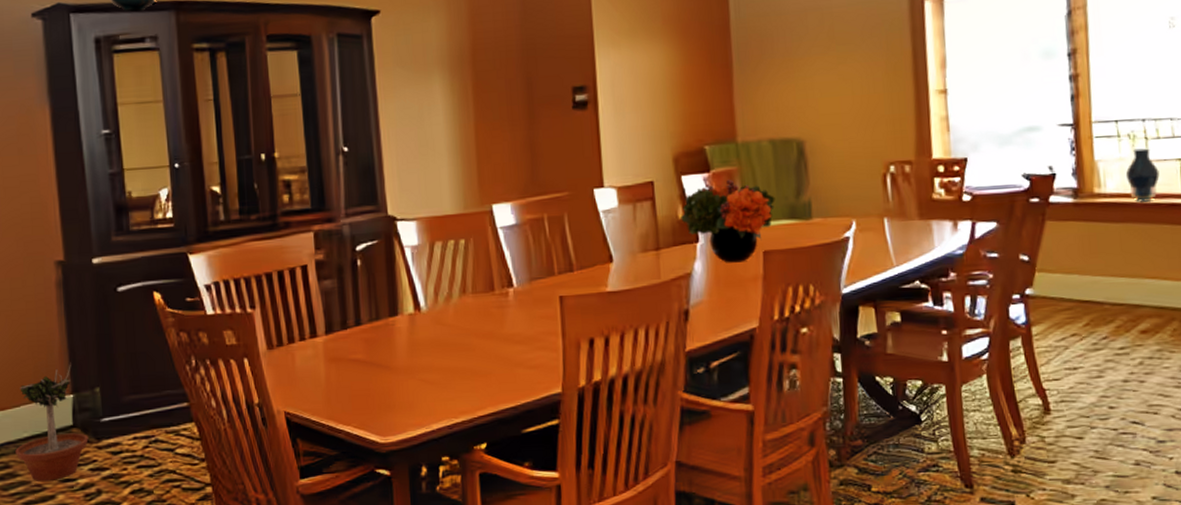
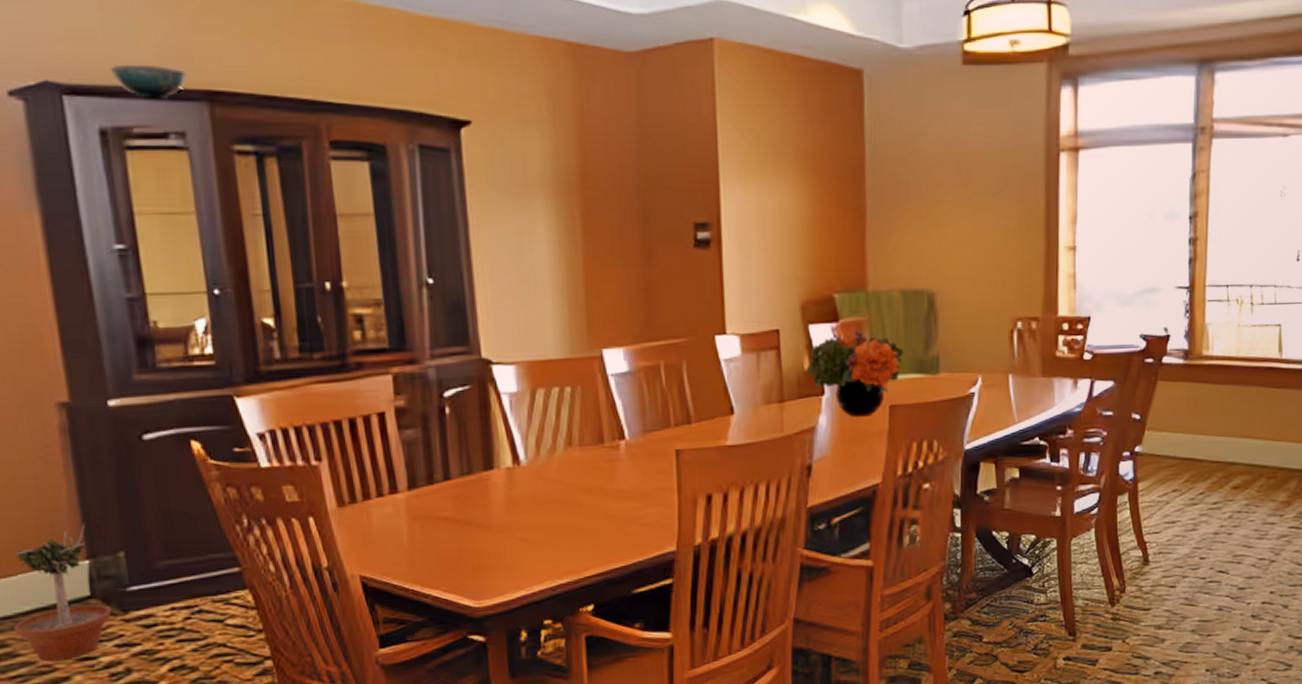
vase: present [1125,148,1160,202] -> none [1231,313,1261,365]

